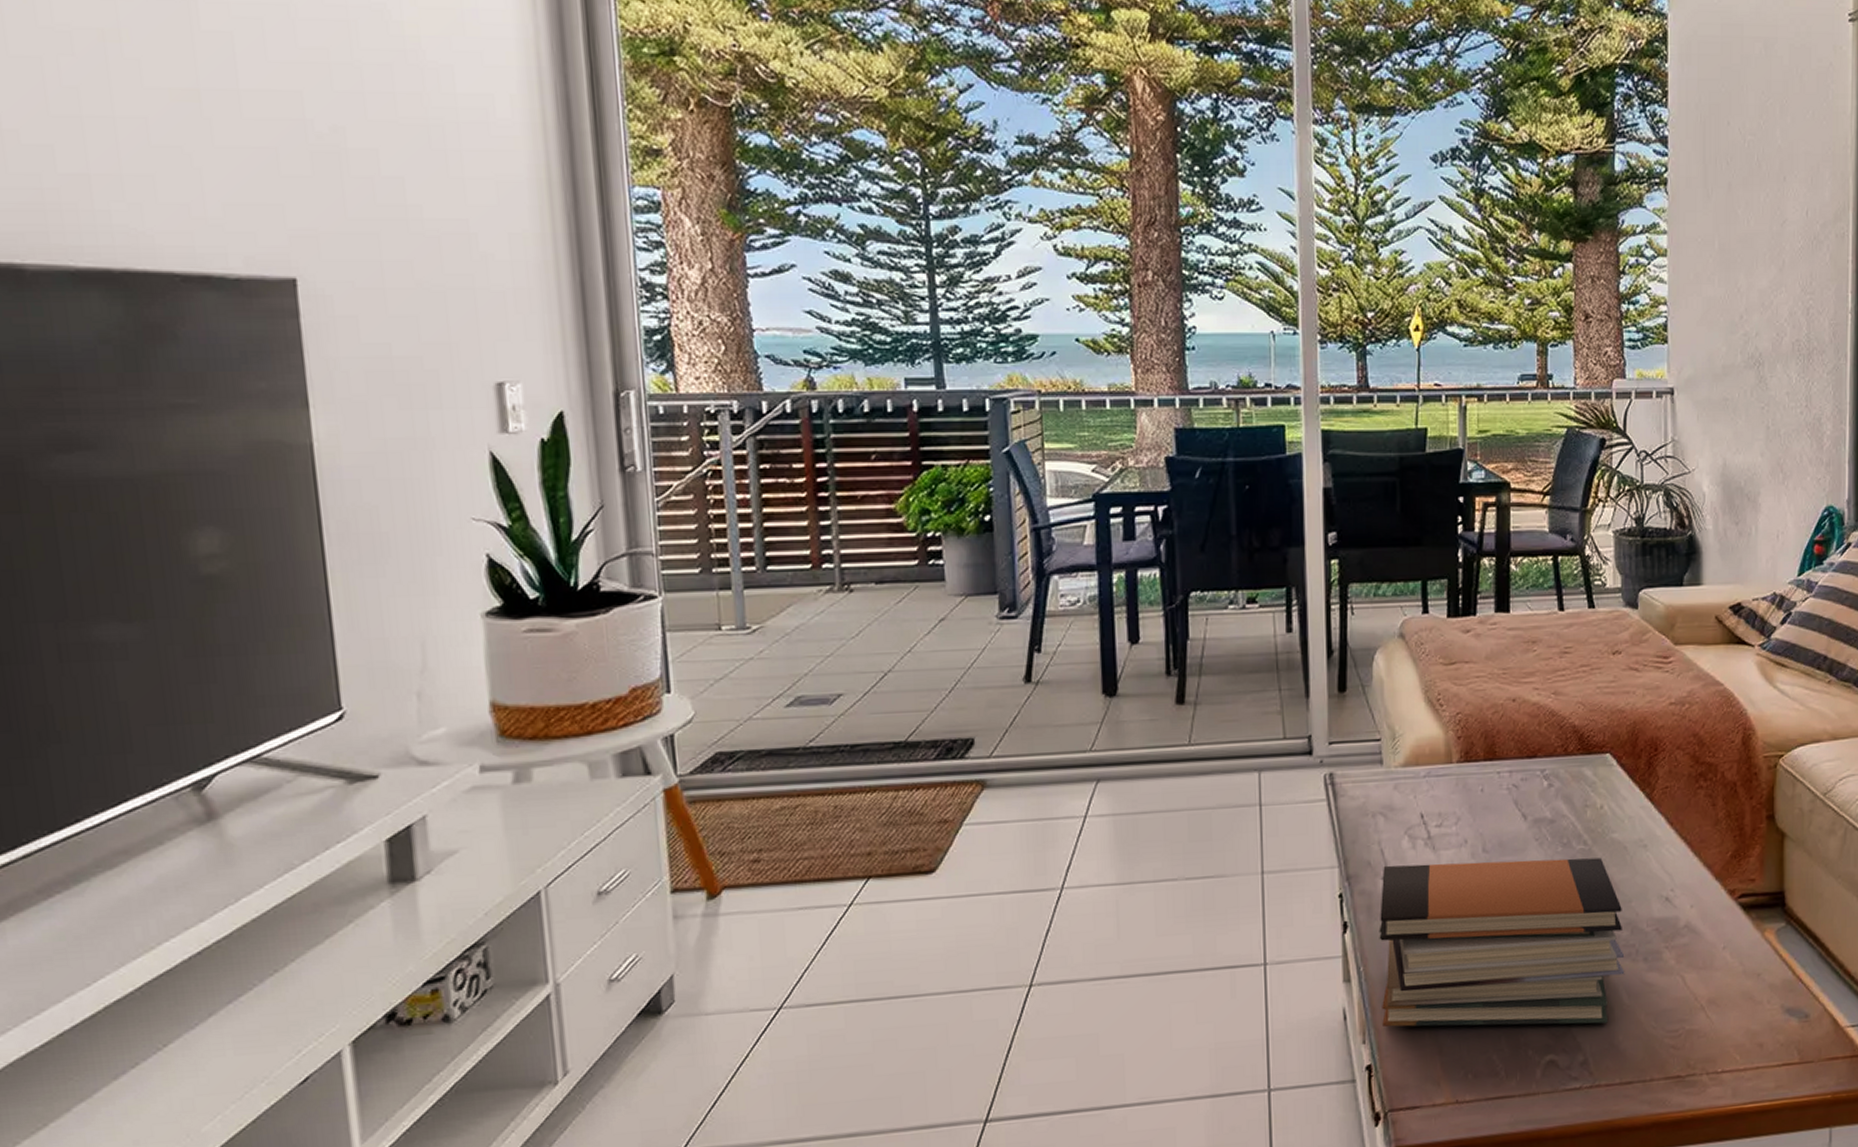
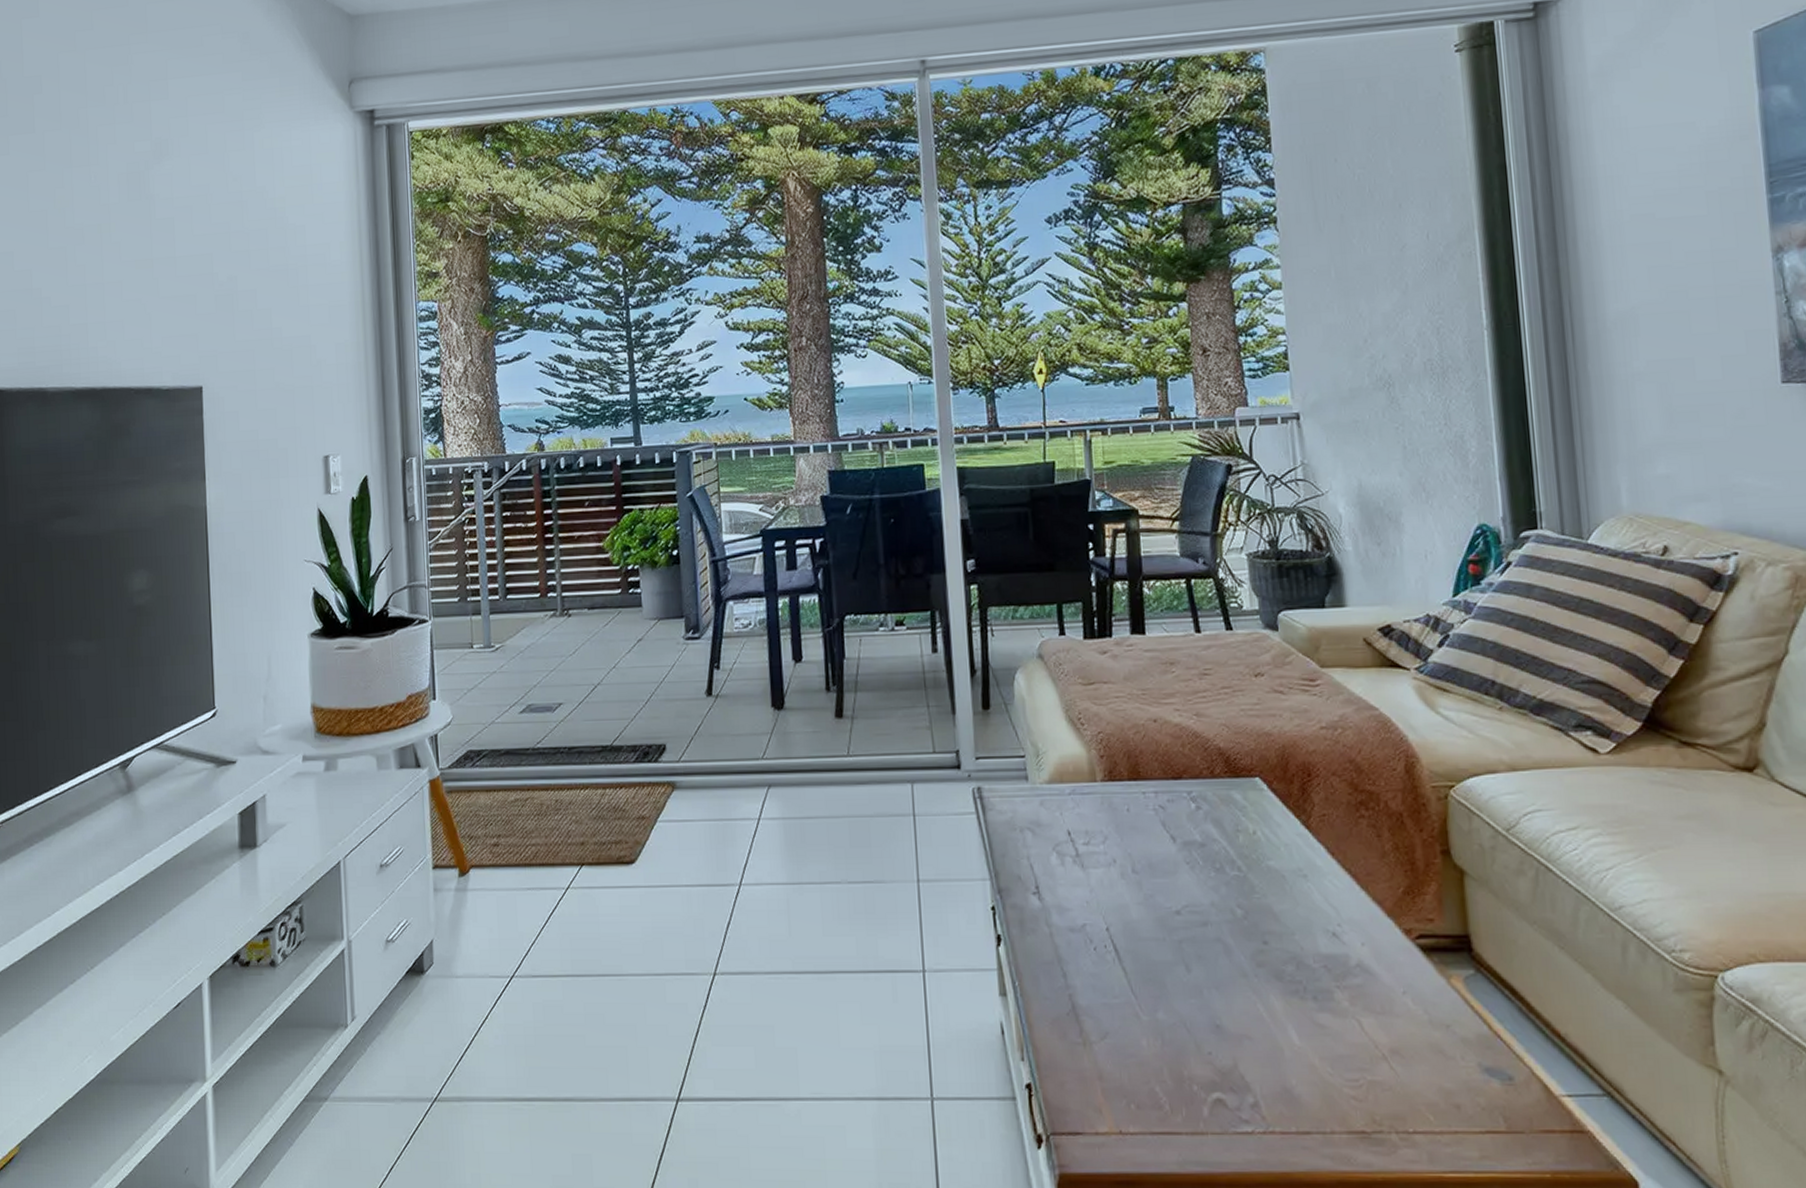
book stack: present [1379,857,1625,1027] -> none [1032,881,1293,1064]

